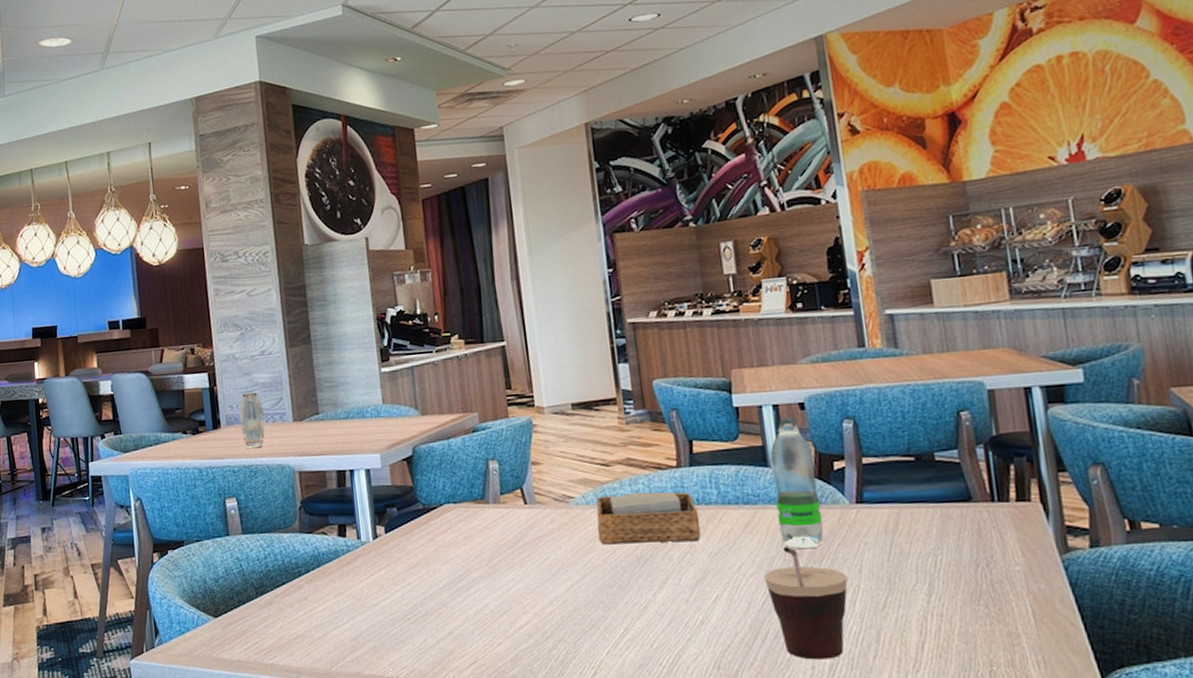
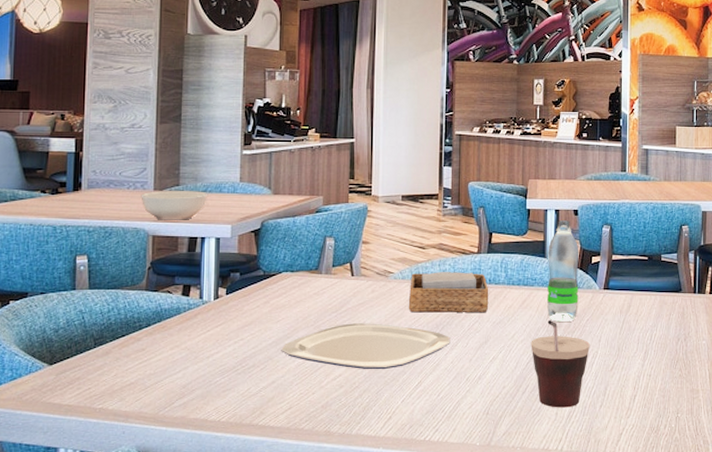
vase: present [239,392,265,449] -> none [101,160,126,212]
bowl: none [280,418,351,454] -> present [141,191,209,220]
plate: none [454,559,658,616] -> present [281,323,451,370]

